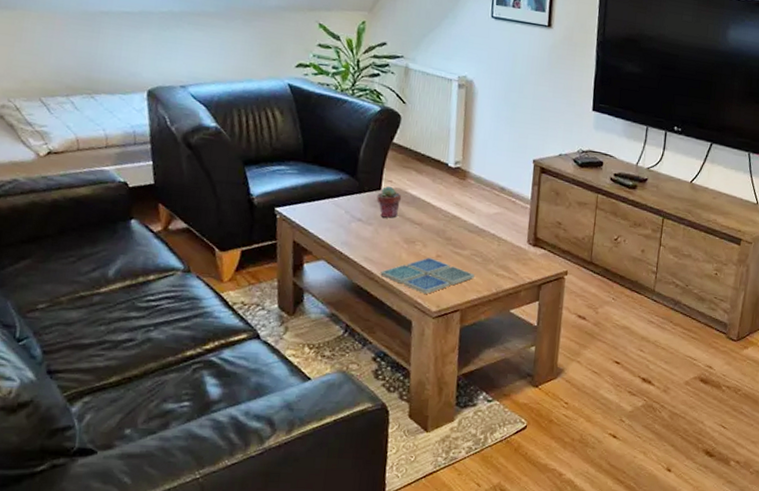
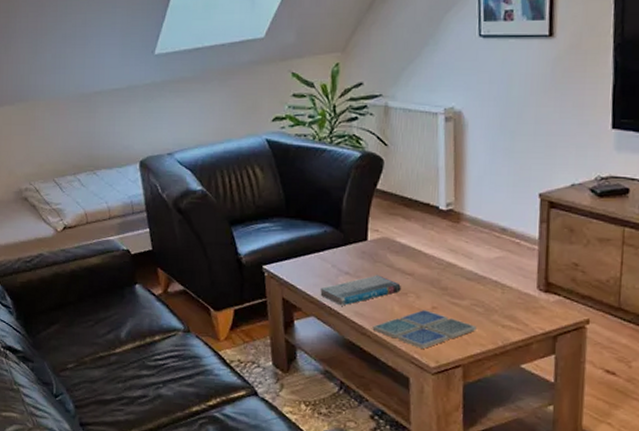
book: none [332,223,410,251] -> present [320,275,401,306]
potted succulent: present [377,185,401,218] -> none [363,235,389,270]

